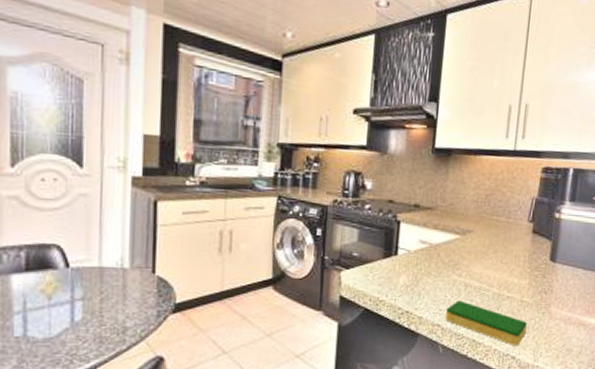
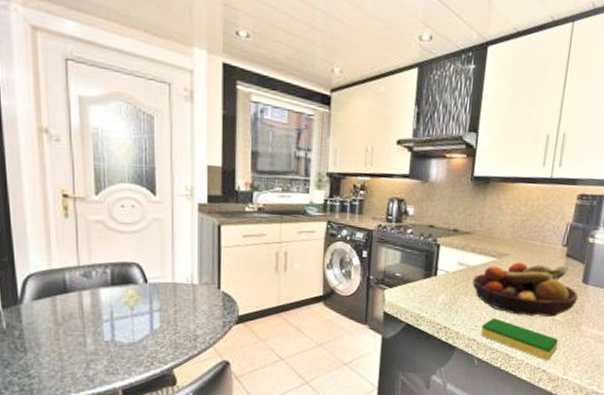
fruit bowl: none [435,239,546,298] -> present [472,262,578,317]

